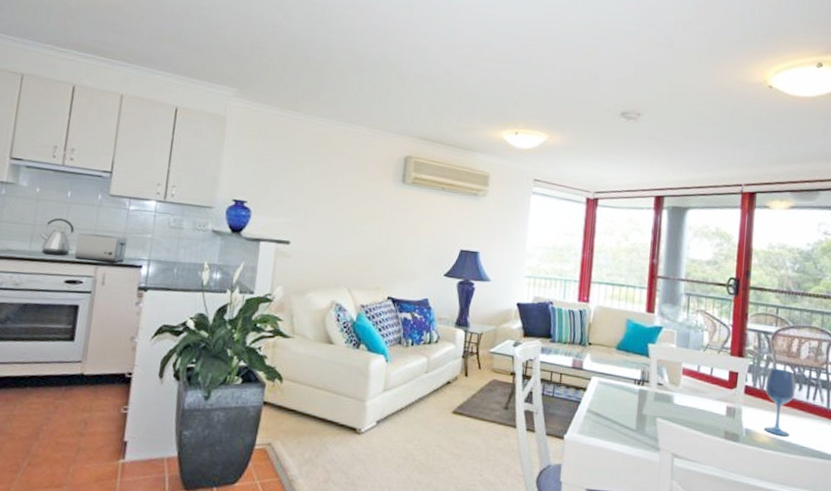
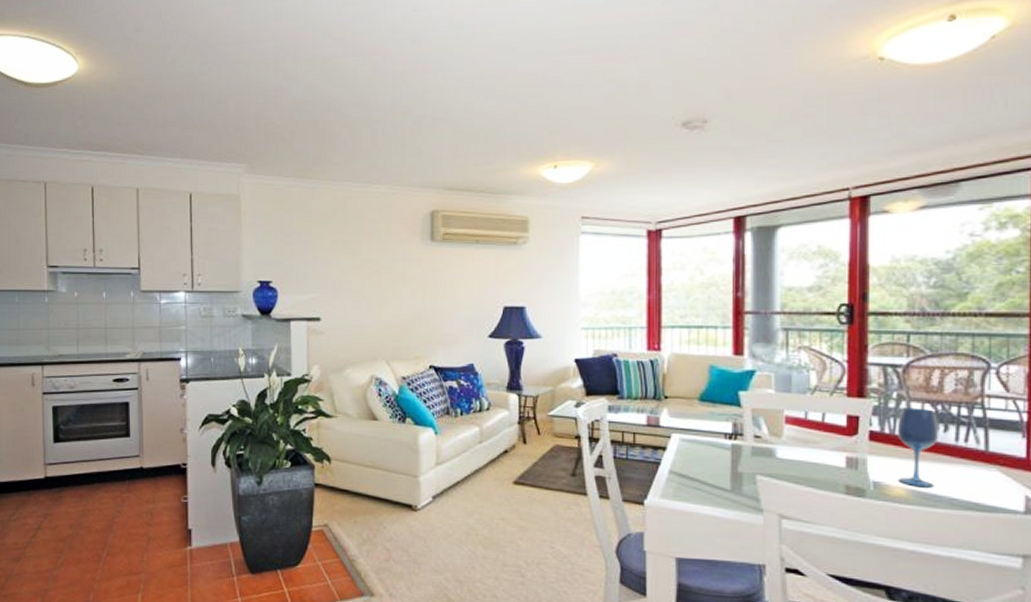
kettle: present [39,218,75,257] -> none [84,319,115,357]
toaster: present [74,233,128,264] -> none [117,331,164,359]

